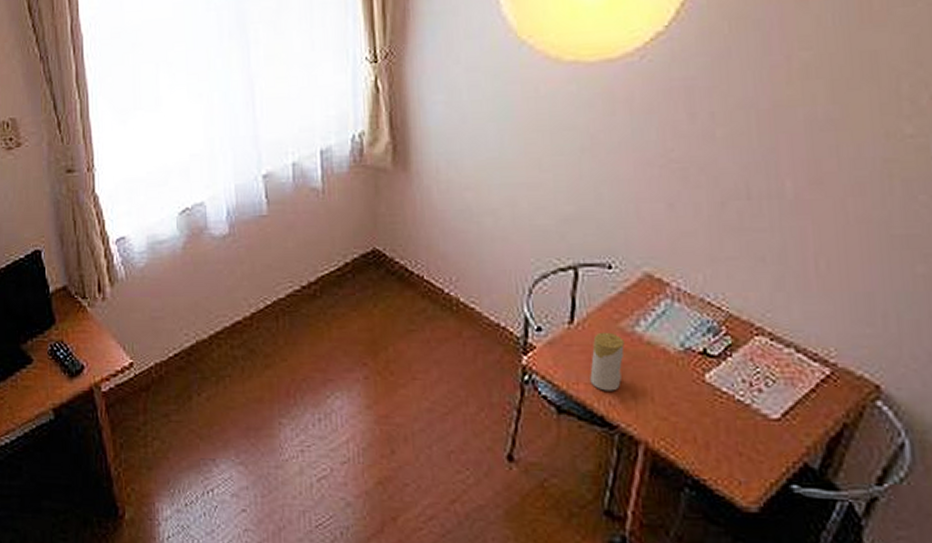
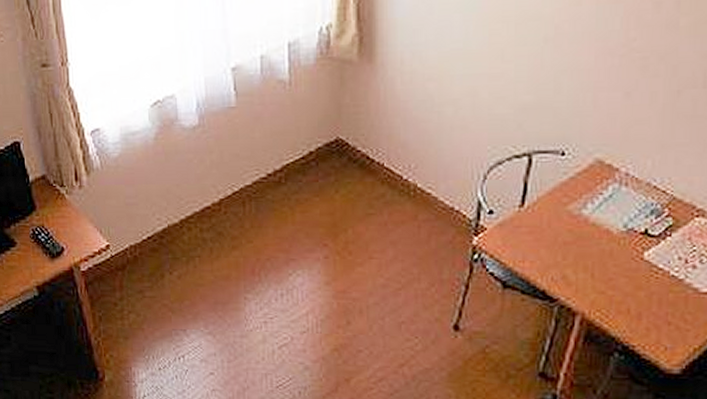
candle: present [590,332,625,391] -> none [536,214,570,268]

